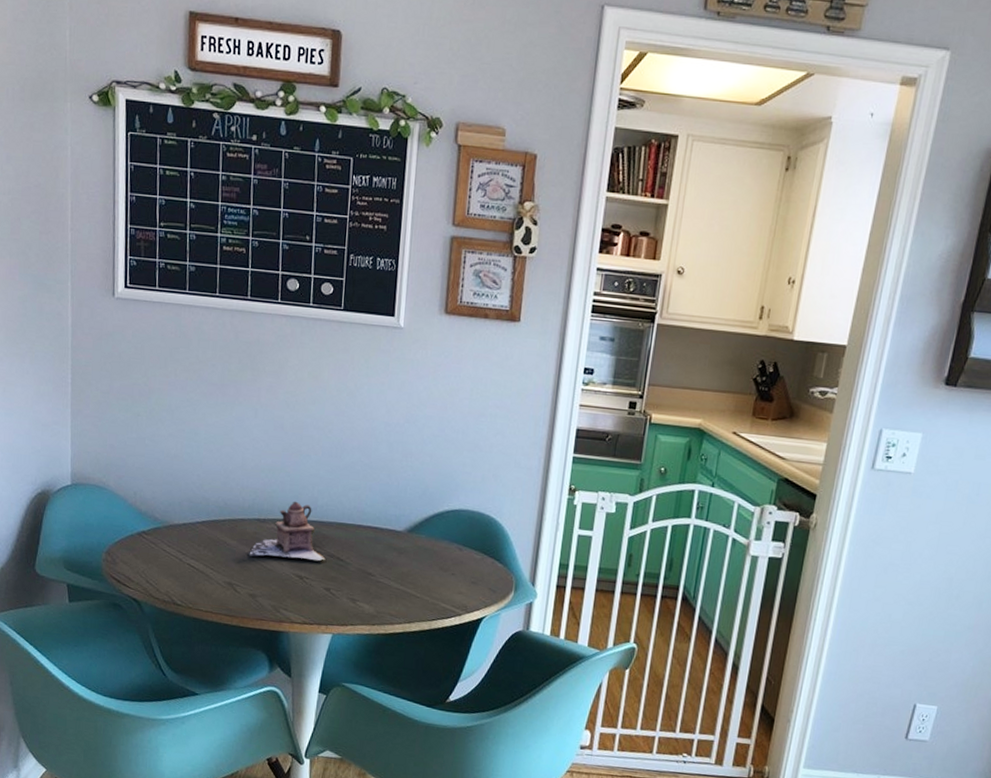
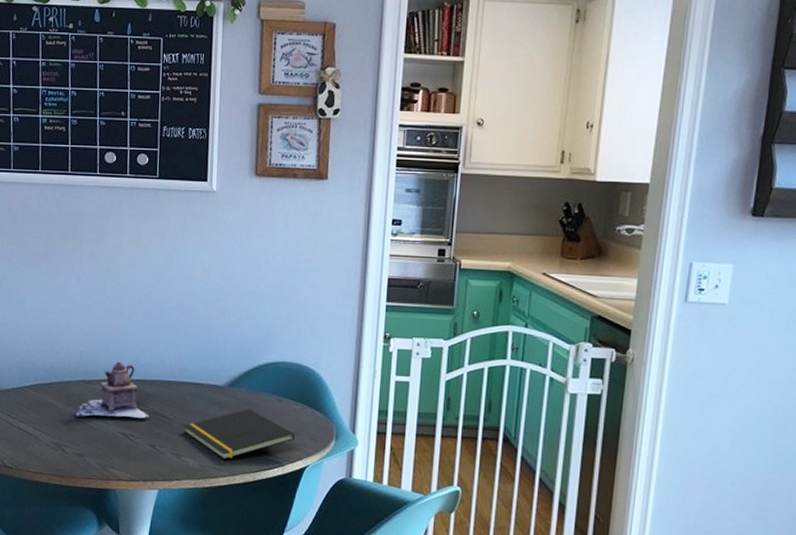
notepad: none [360,555,474,607] -> present [184,408,295,460]

